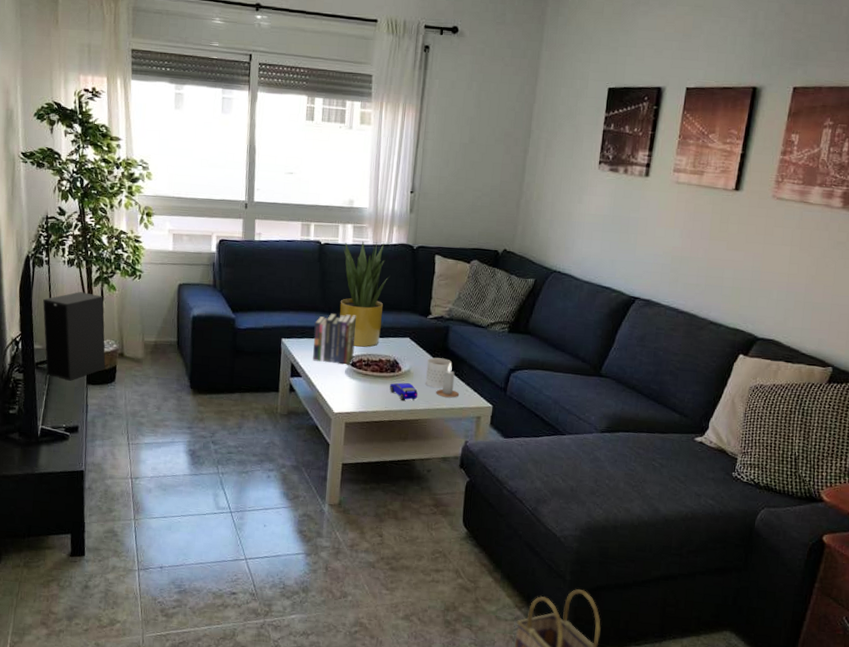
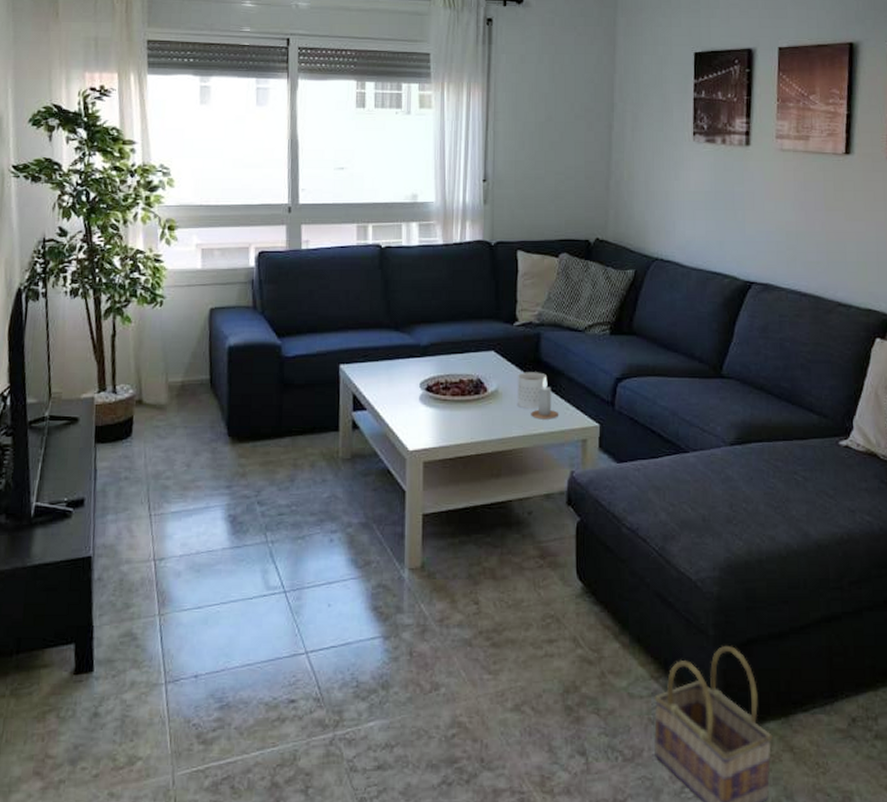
speaker: present [43,292,106,381] -> none [38,328,119,441]
books: present [313,313,357,364] -> none [378,329,430,390]
planter: present [339,240,389,347] -> none [407,238,465,367]
toy car: present [390,382,418,401] -> none [475,405,510,429]

